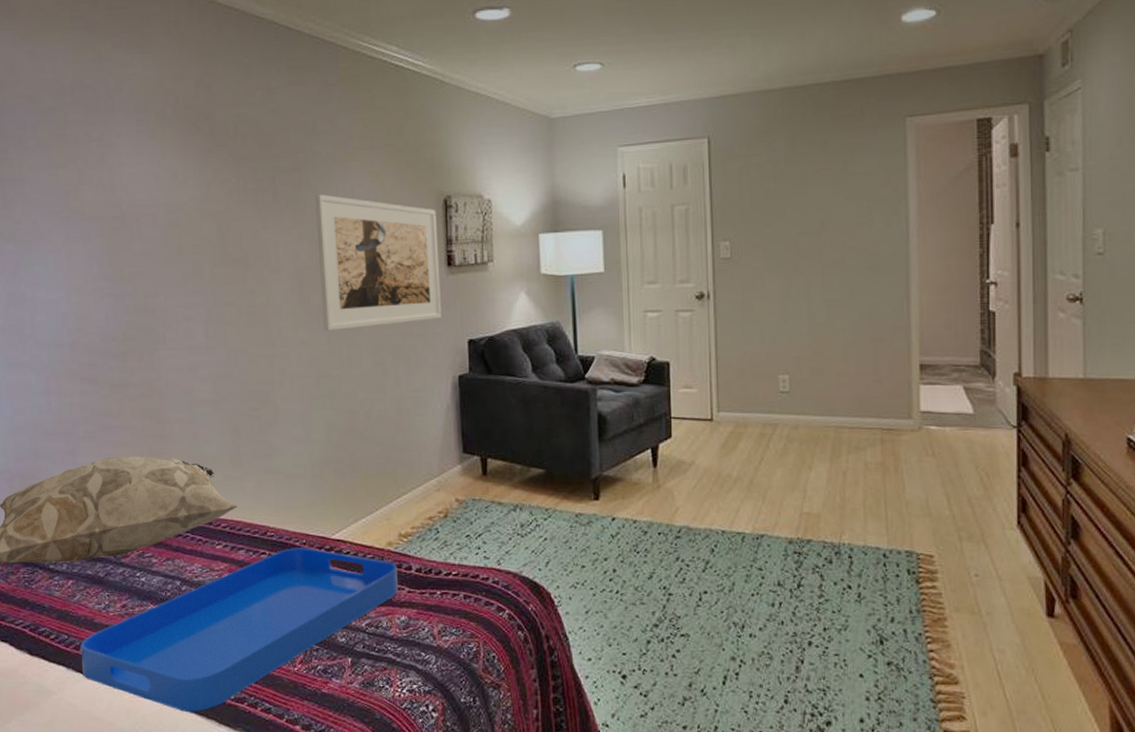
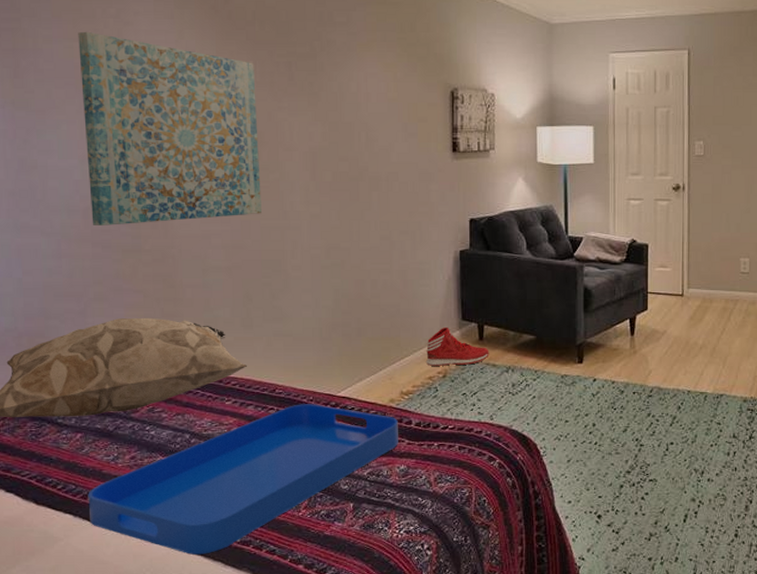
wall art: none [62,157,248,360] -> present [78,31,261,225]
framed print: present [315,194,441,332] -> none [330,81,446,207]
sneaker: none [425,460,495,506] -> present [426,326,489,367]

